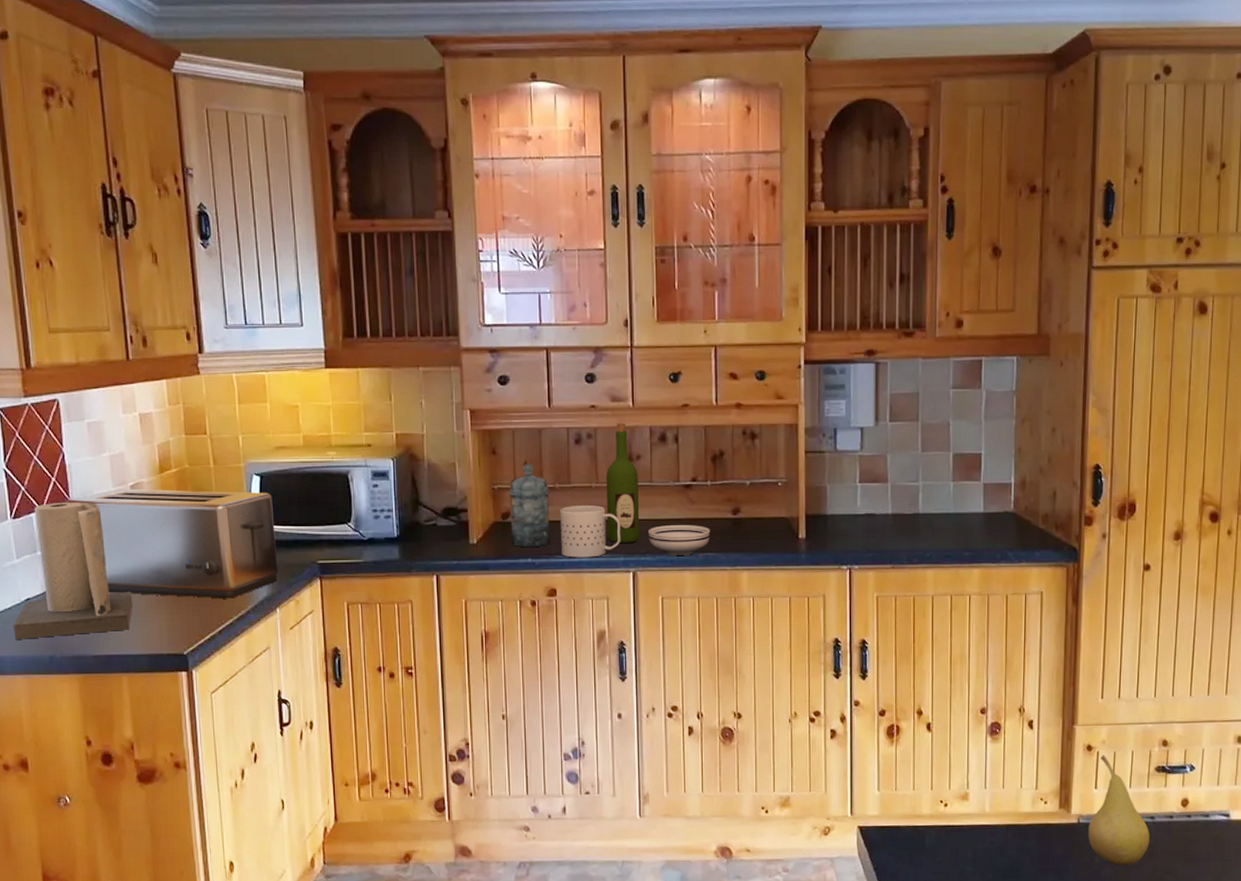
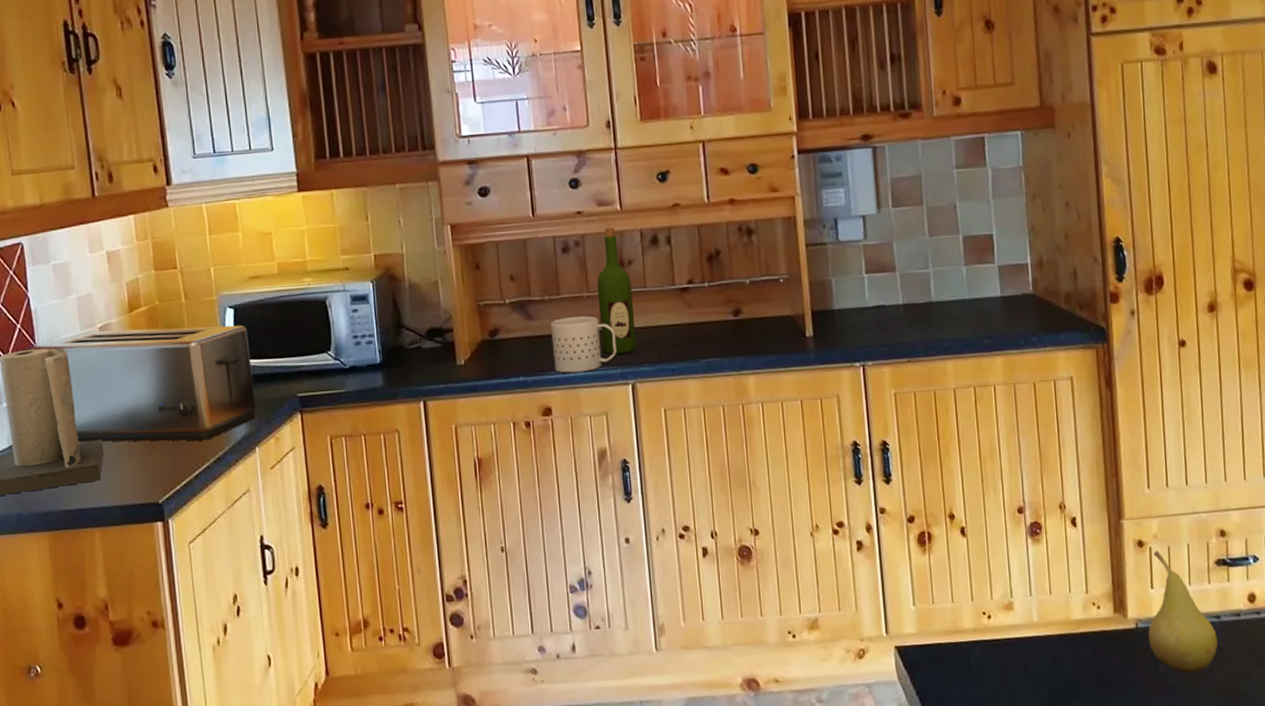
canister: present [508,463,551,548] -> none [495,276,543,366]
bowl: present [647,525,711,555] -> none [644,330,712,364]

